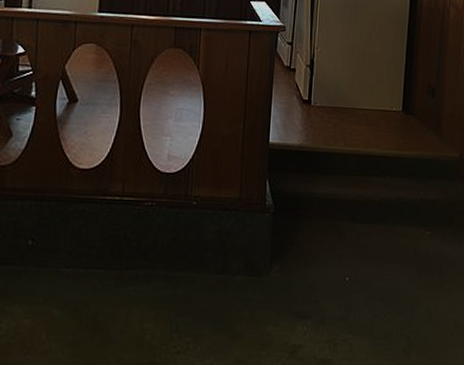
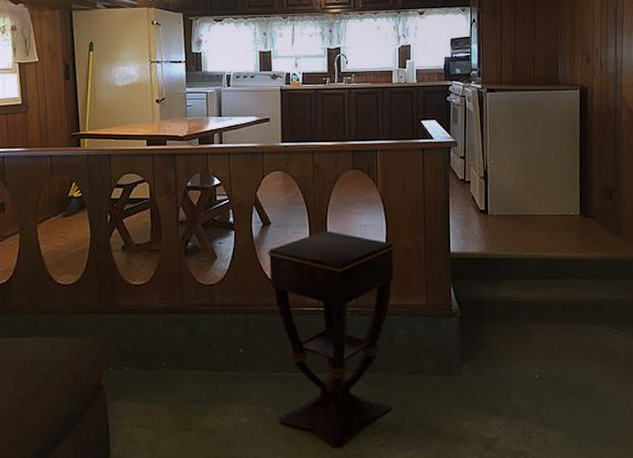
side table: none [66,111,212,356] -> present [267,230,395,449]

